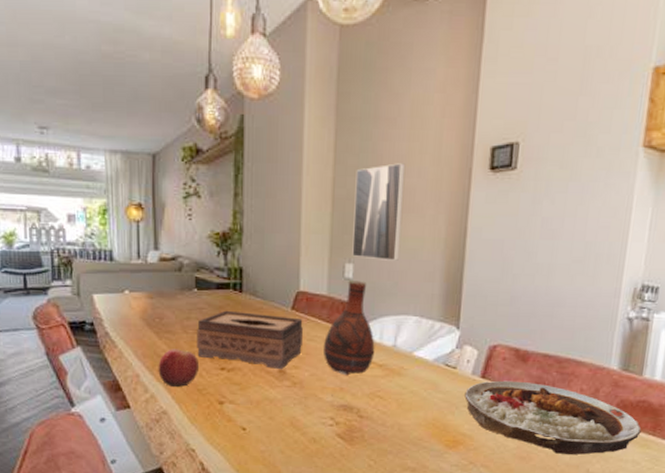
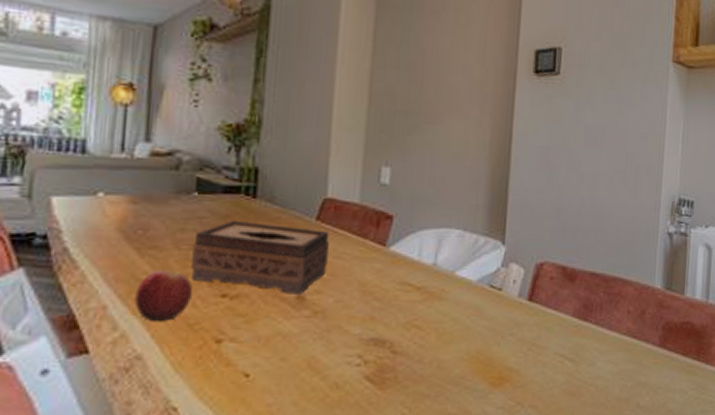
vase: present [324,279,375,396] -> none [352,185,413,328]
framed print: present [352,163,406,261] -> none [389,59,450,166]
plate: present [465,380,641,455] -> none [511,303,687,387]

